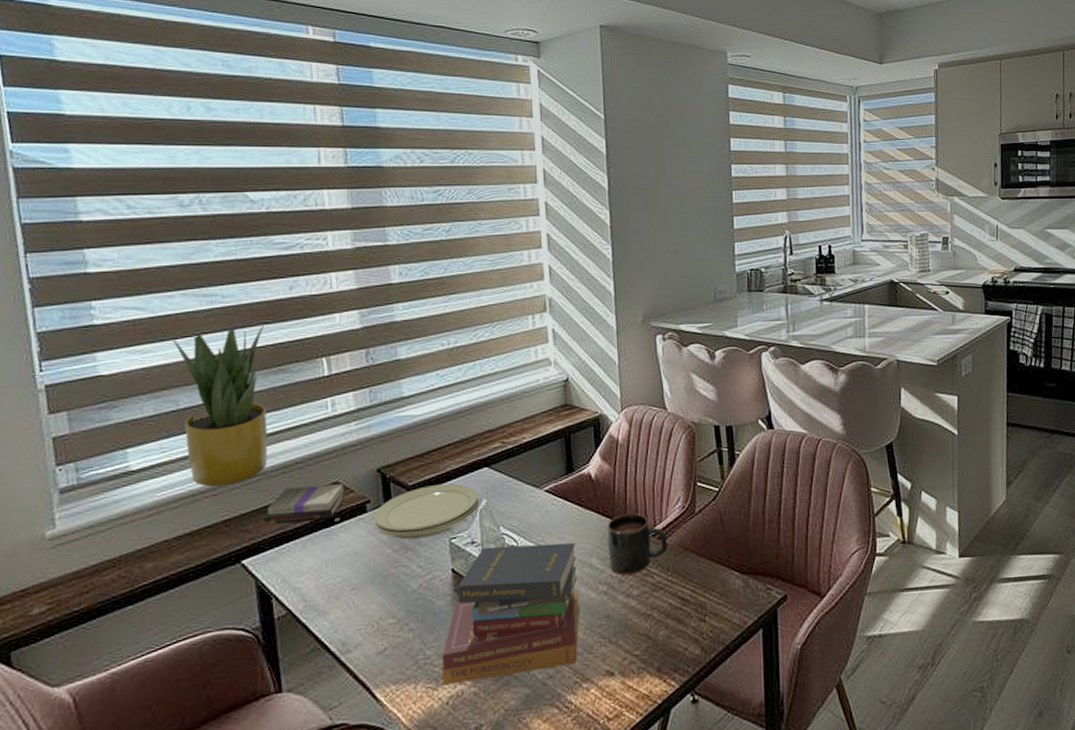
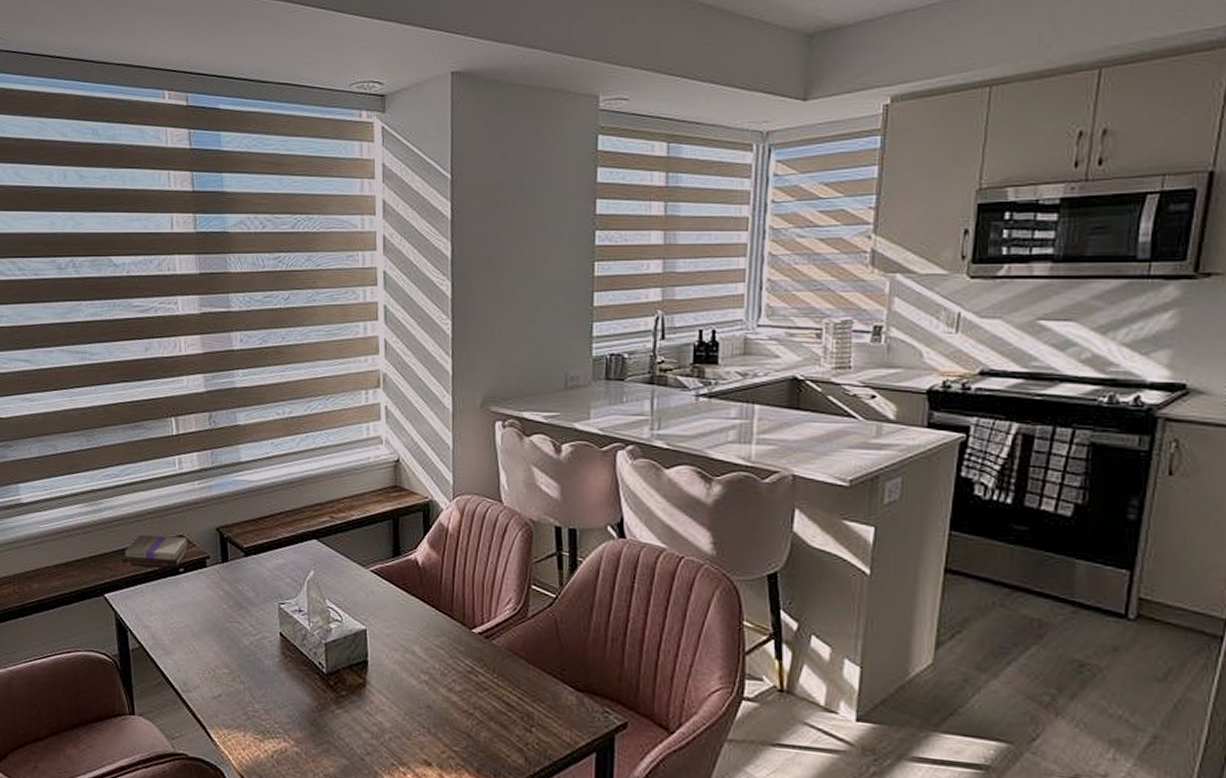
planter: present [170,322,269,488] -> none [51,380,126,527]
plate: present [373,483,480,540] -> none [212,550,308,599]
books: present [441,542,580,685] -> none [267,617,401,746]
mug: present [606,512,667,576] -> none [430,606,495,670]

